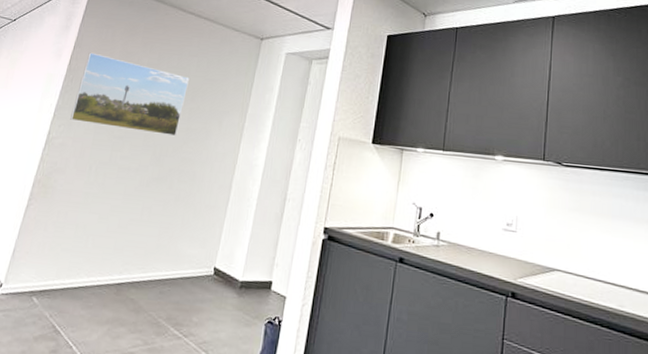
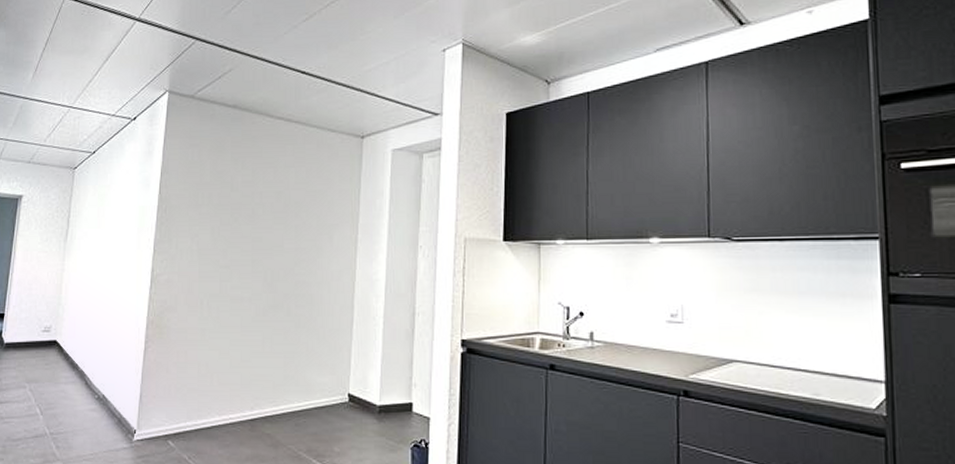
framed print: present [70,52,189,136] -> none [171,177,289,258]

